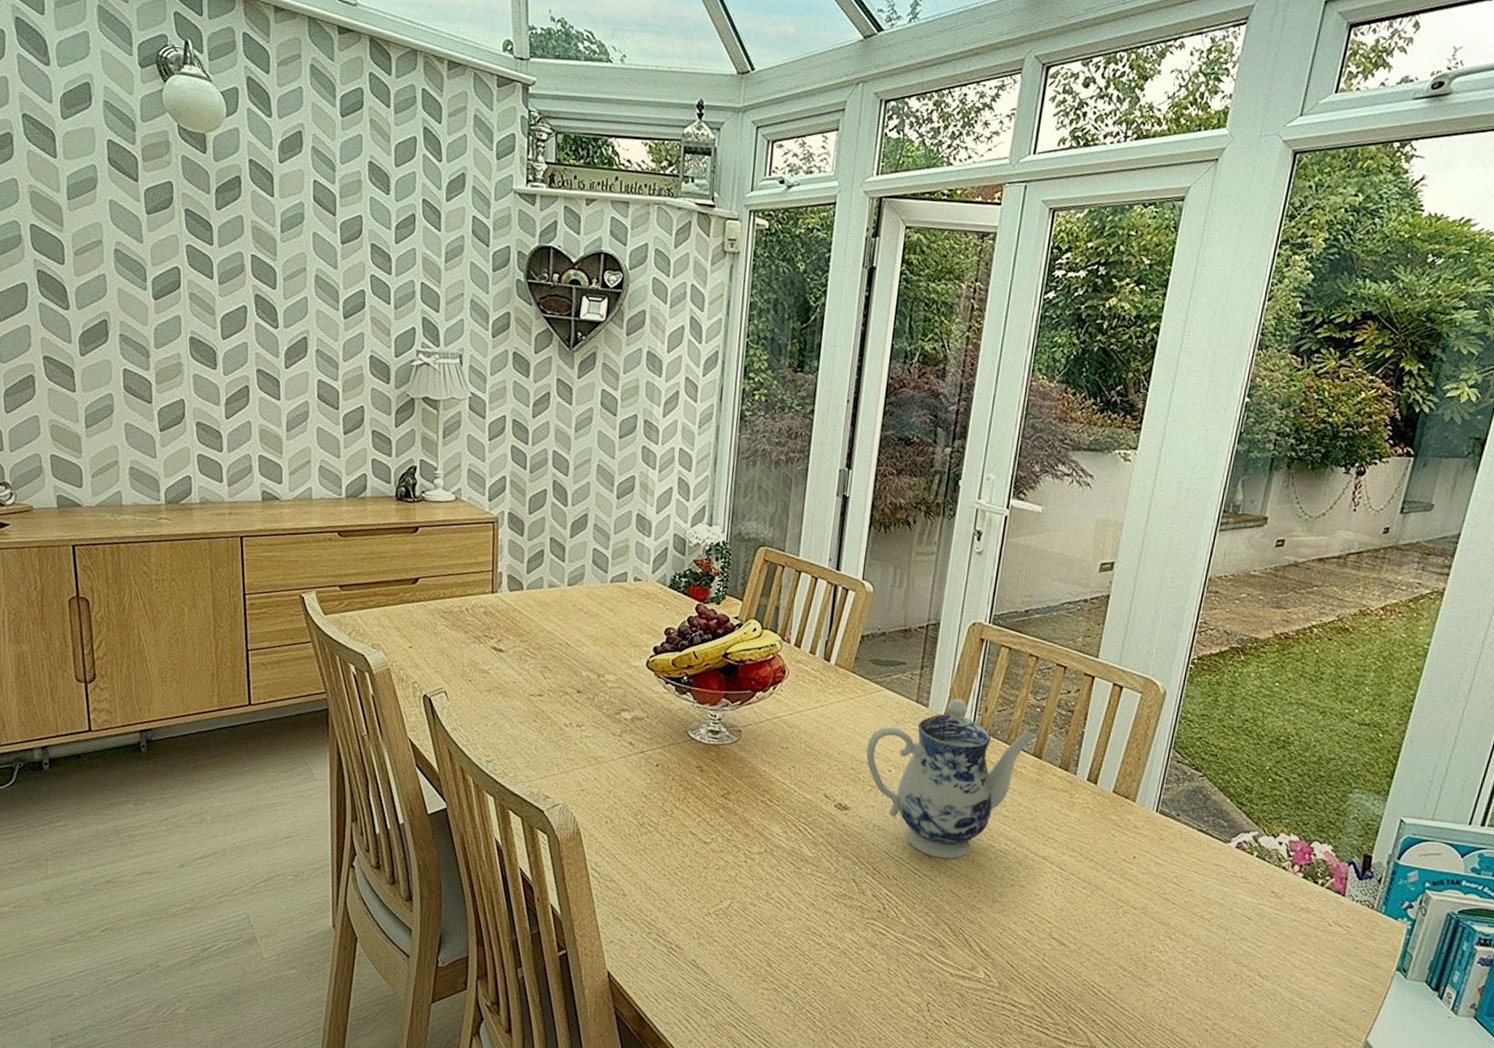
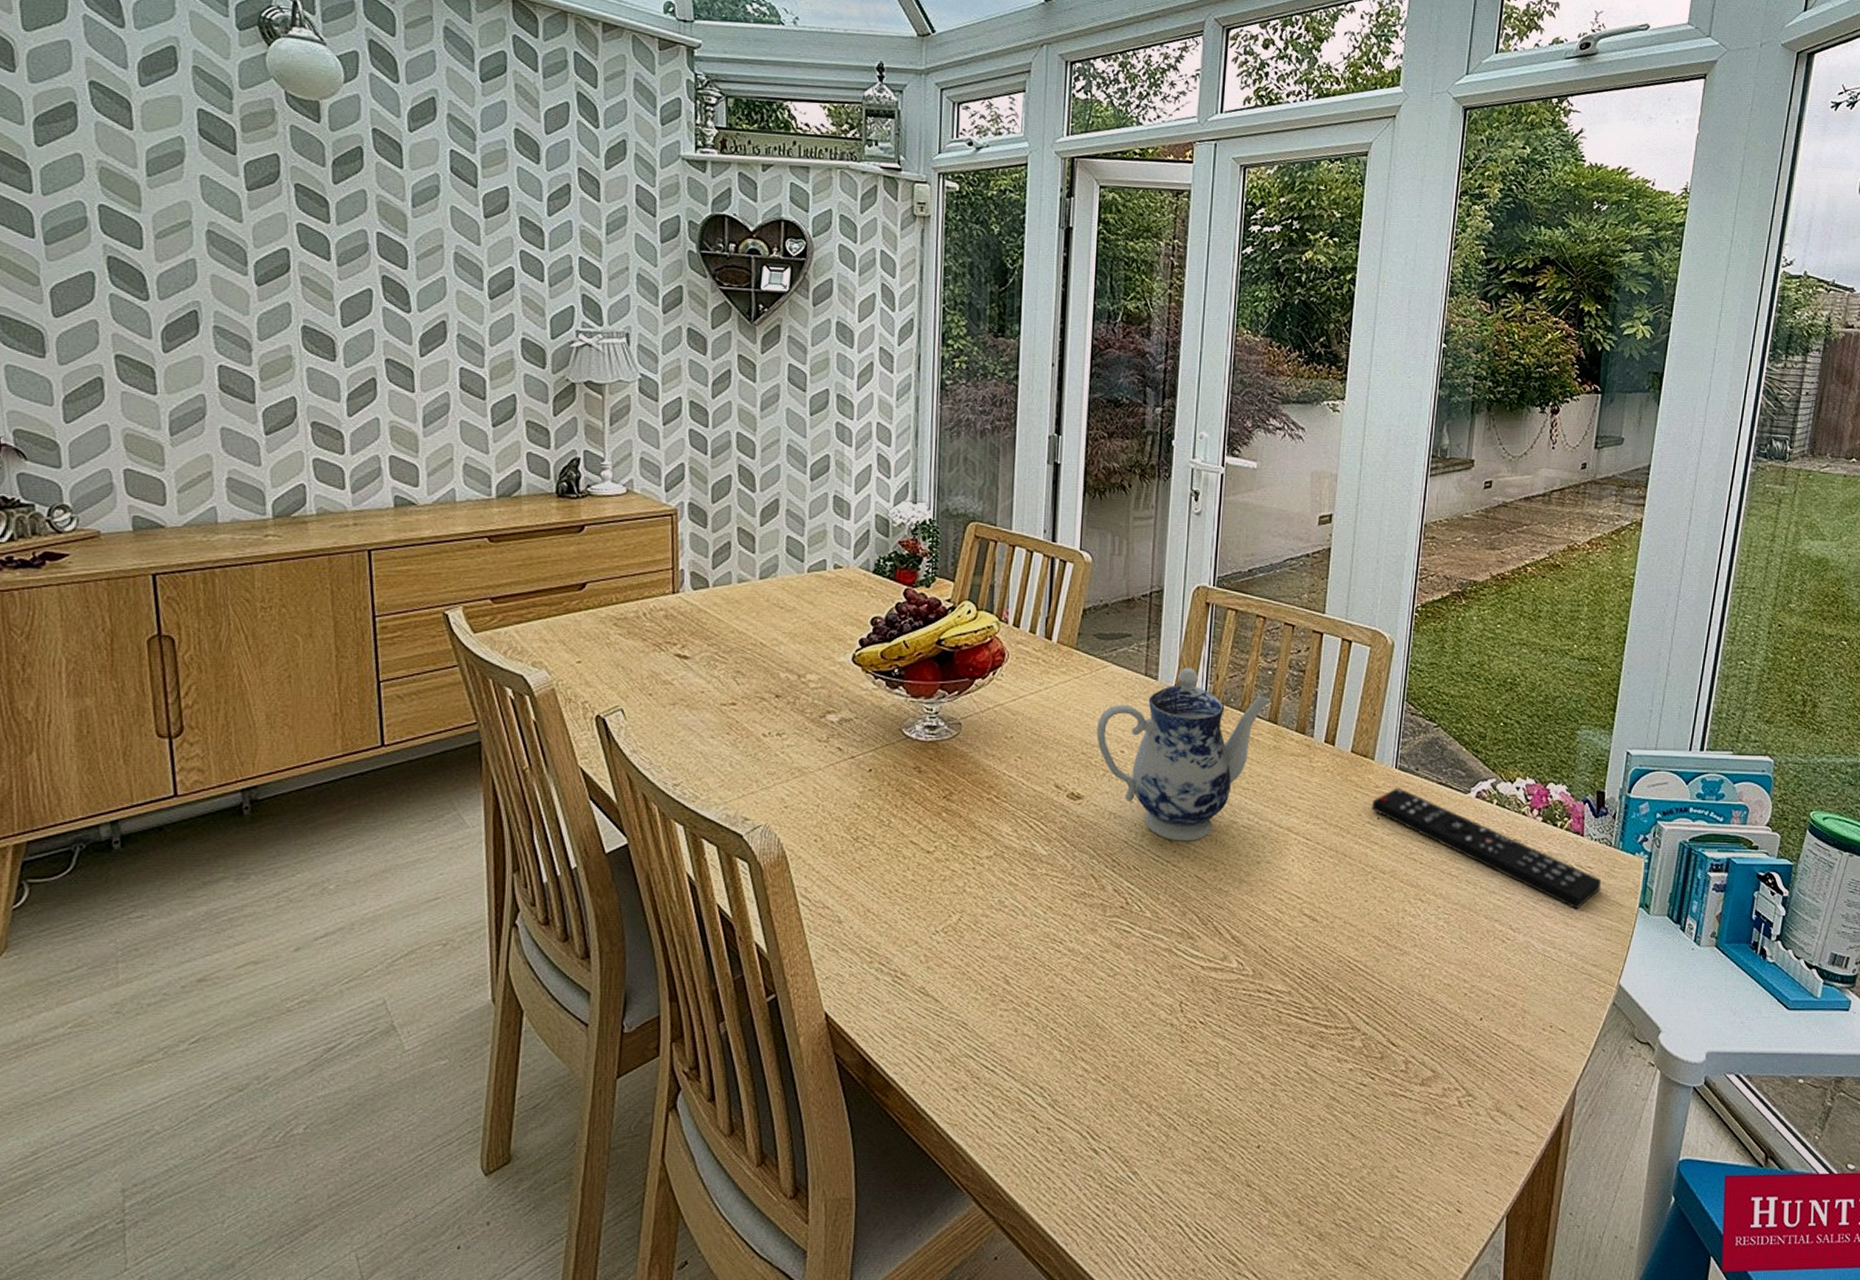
remote control: none [1128,830,1359,966] -> present [1371,787,1601,910]

